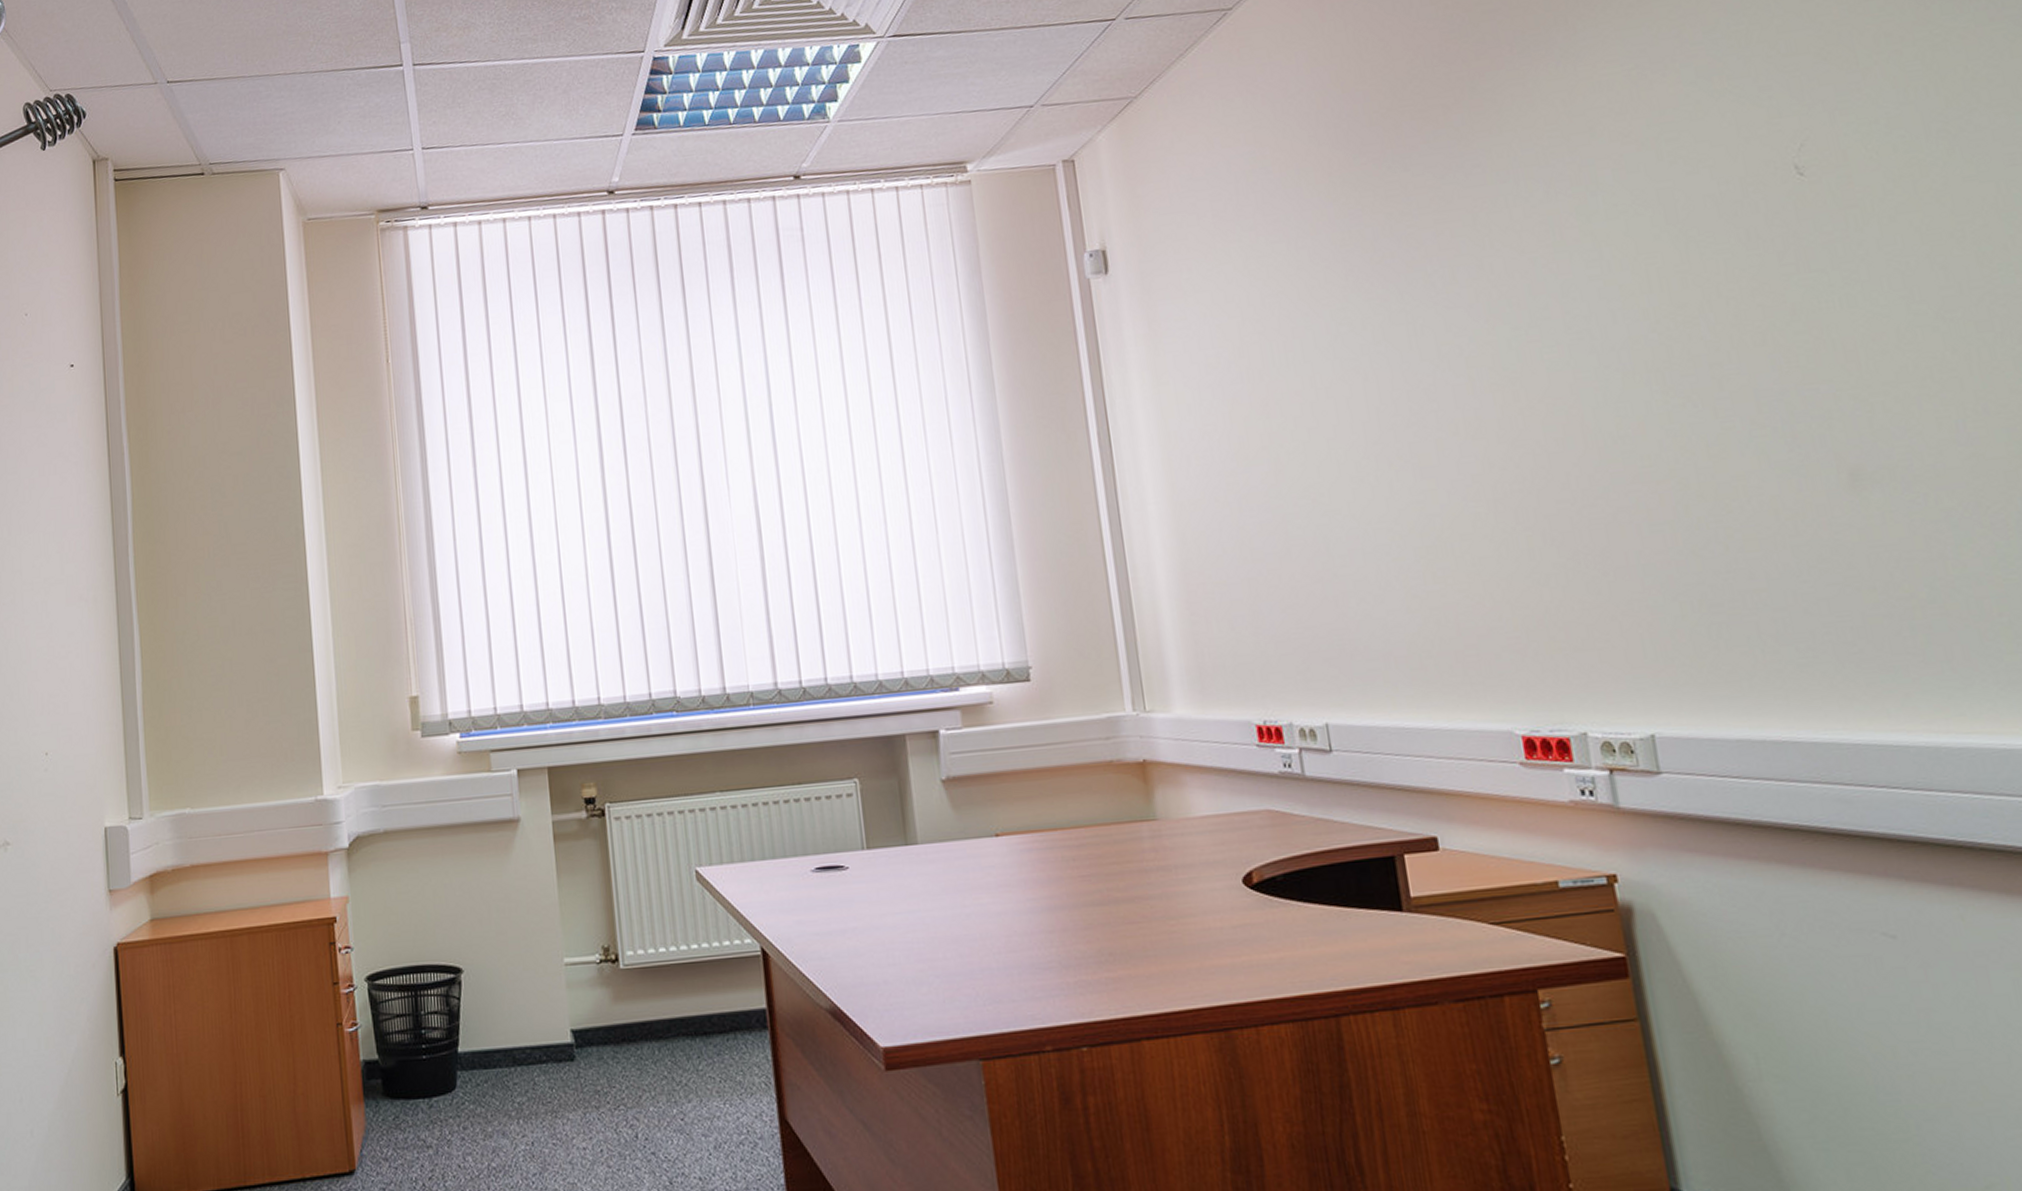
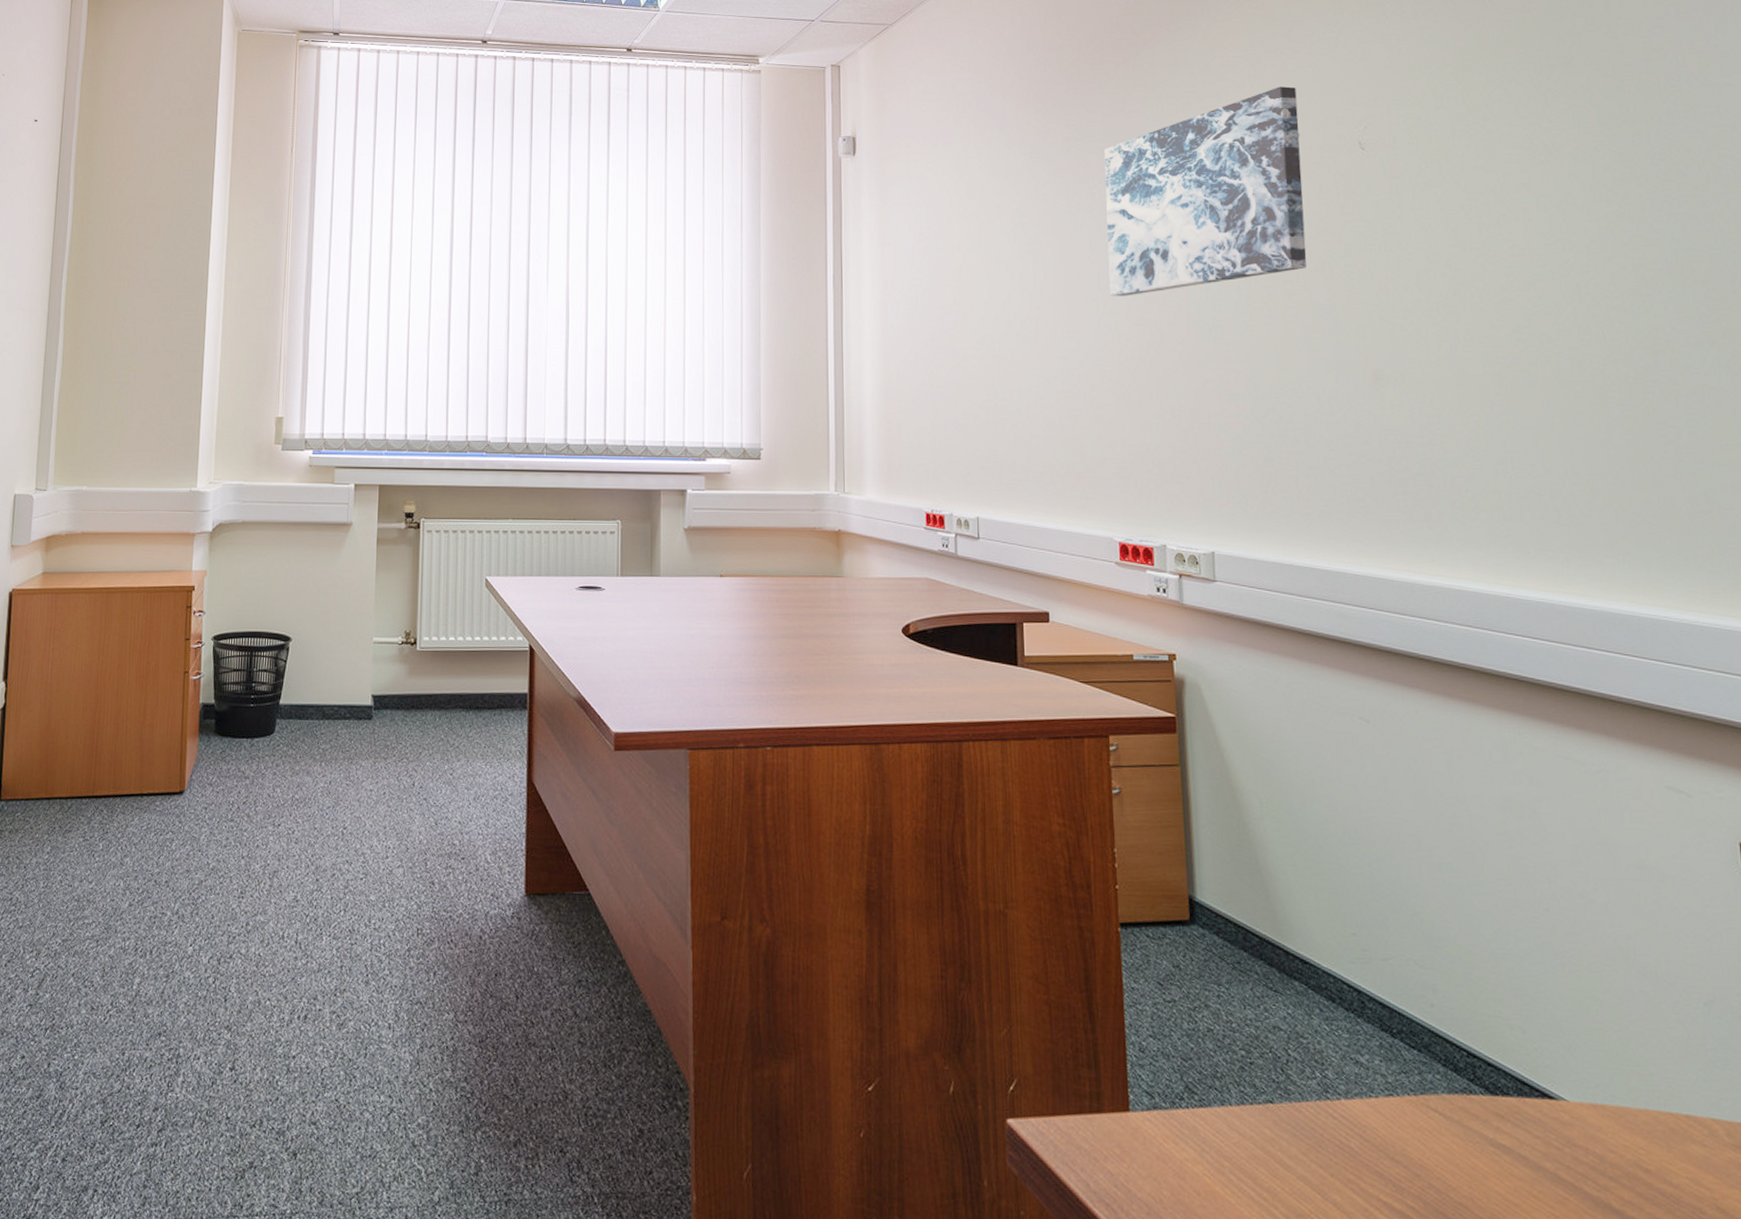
wall art: none [1442,104,1740,415] -> present [1104,86,1307,296]

